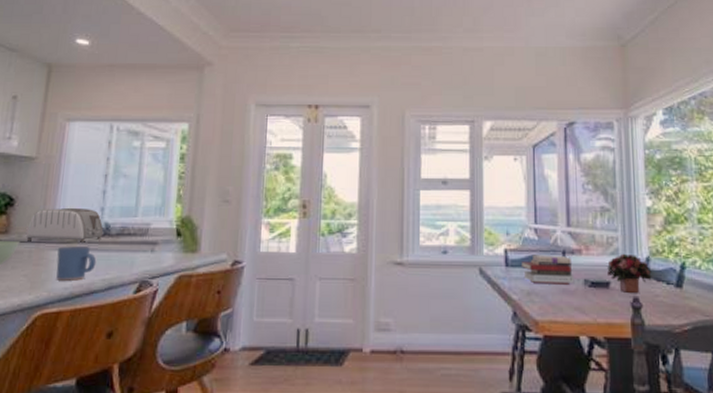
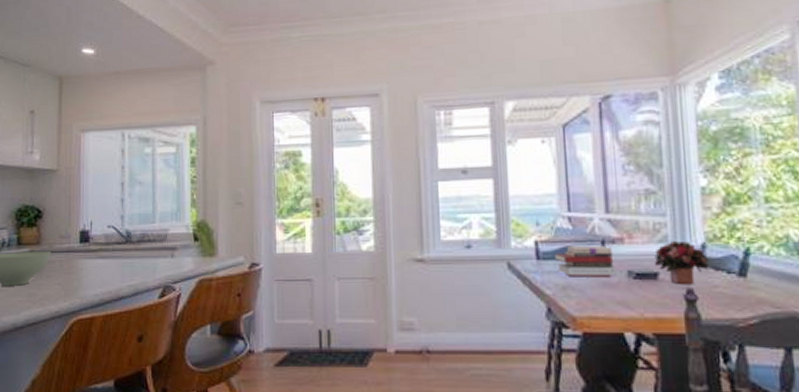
toaster: present [25,207,104,242] -> none [55,216,125,251]
mug: present [56,246,97,281] -> none [86,254,122,288]

